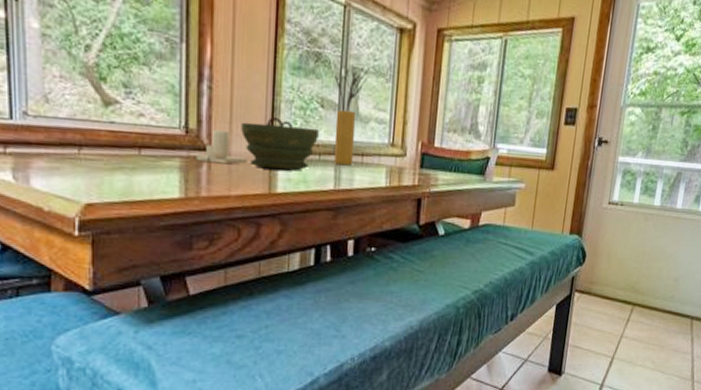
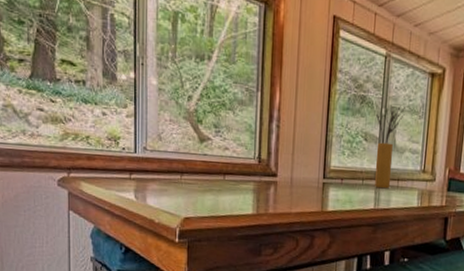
candle: present [196,129,248,165] -> none [266,159,306,188]
bowl: present [241,116,319,171] -> none [301,148,363,193]

